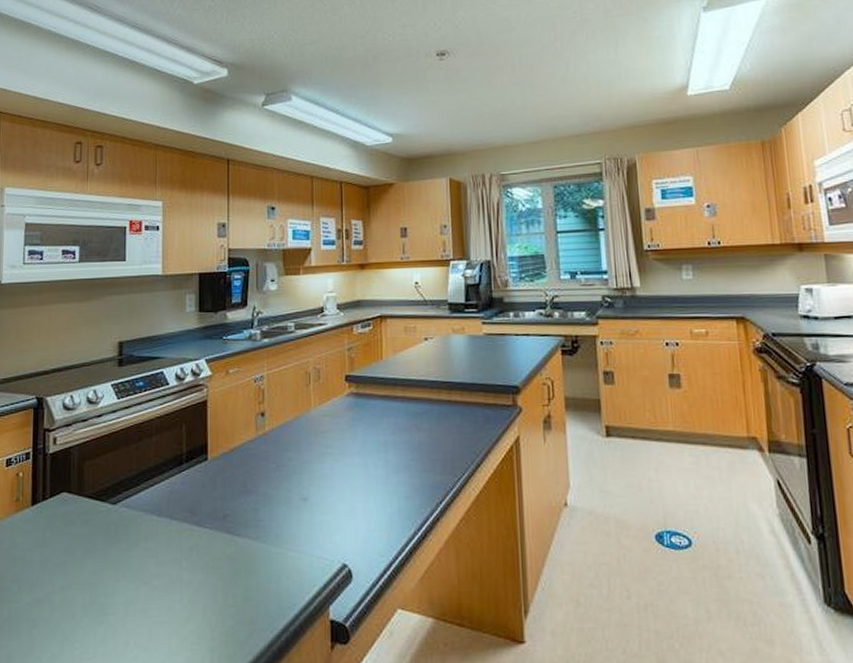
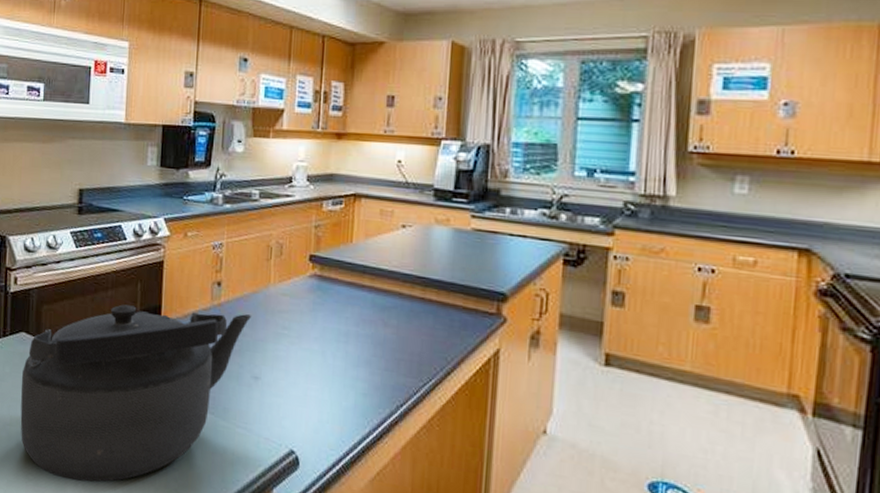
kettle: none [63,440,297,639] -> present [20,304,252,483]

